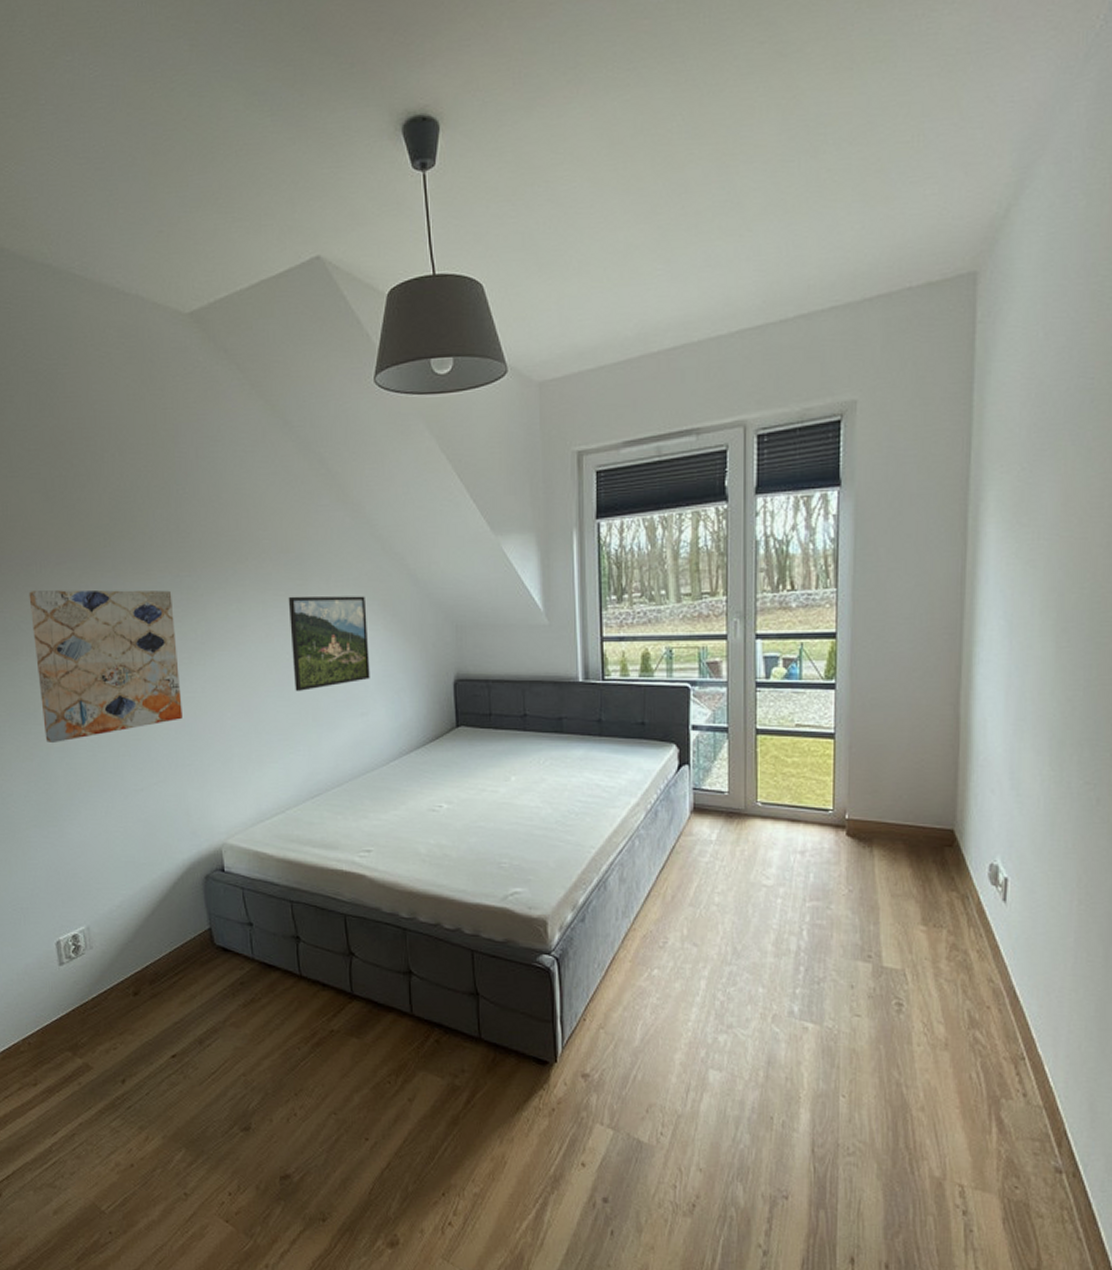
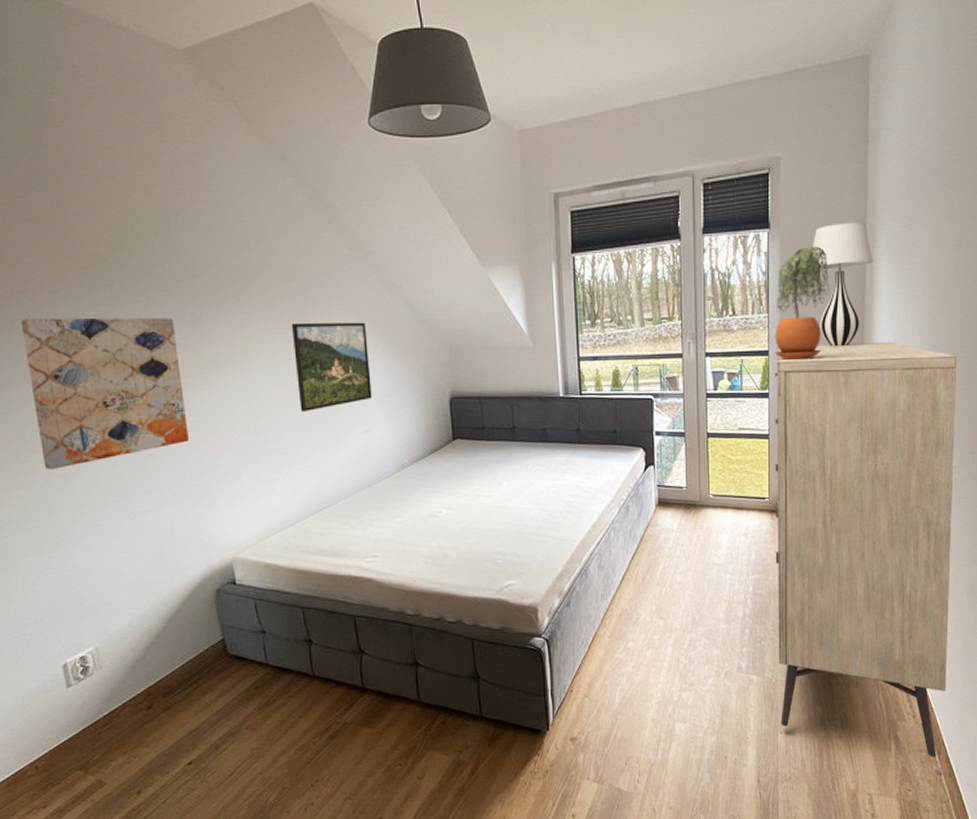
dresser: none [840,623,1094,1150] -> present [775,341,957,758]
potted plant: none [844,507,919,644] -> present [774,246,830,360]
table lamp: none [897,476,978,630] -> present [813,222,873,347]

